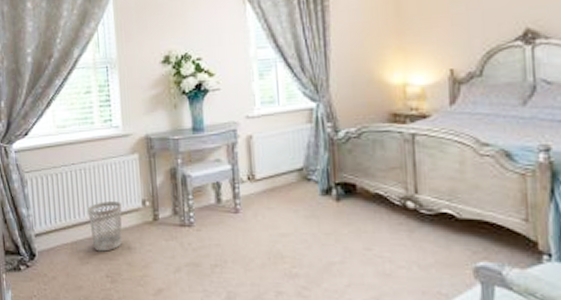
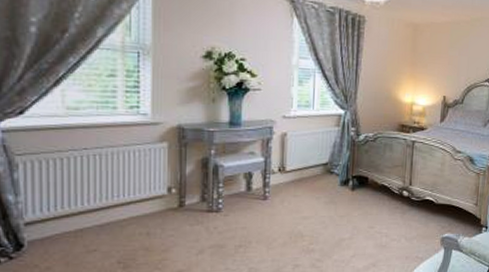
wastebasket: present [87,201,122,252] -> none [100,188,143,238]

